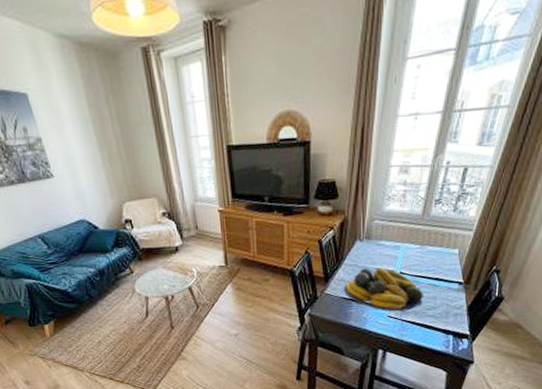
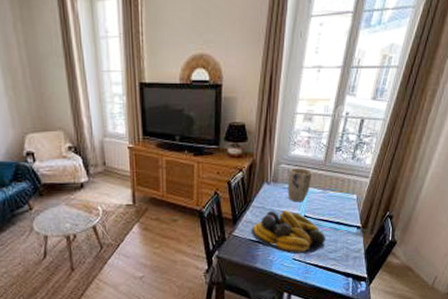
plant pot: none [381,223,409,259] -> present [287,167,313,202]

